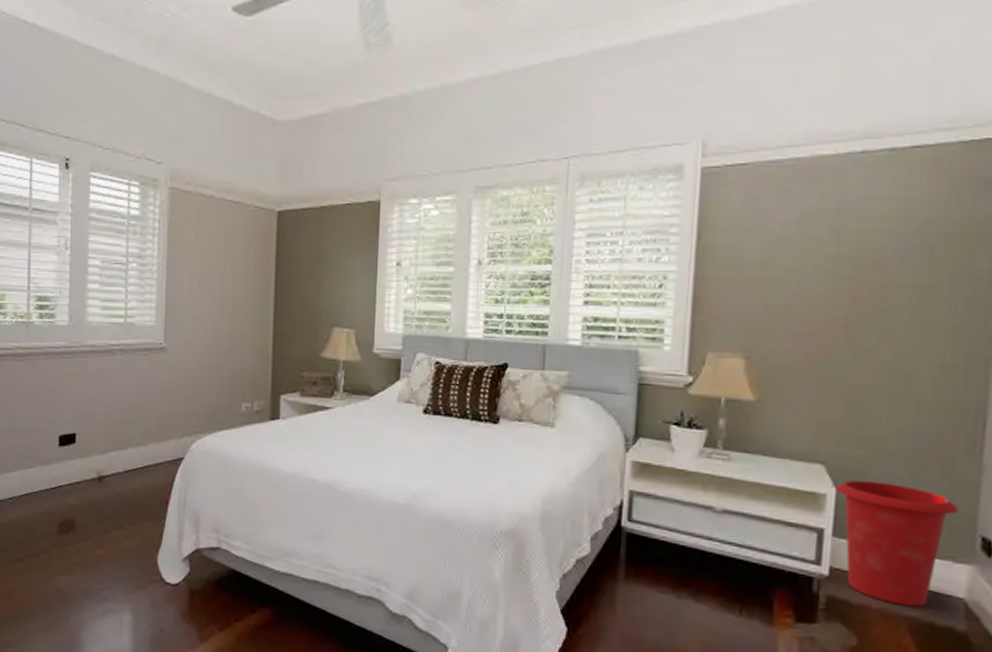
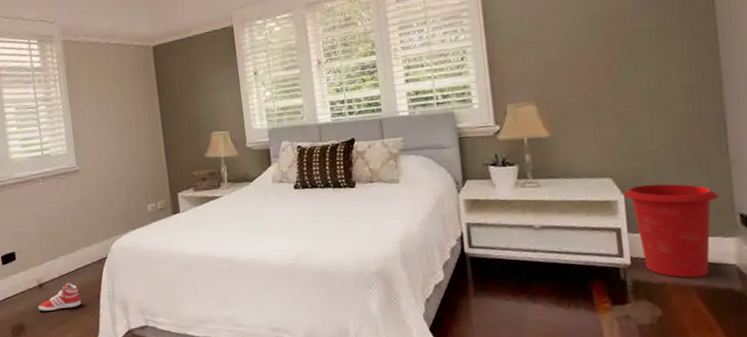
sneaker: none [93,481,145,511] -> present [38,283,81,311]

